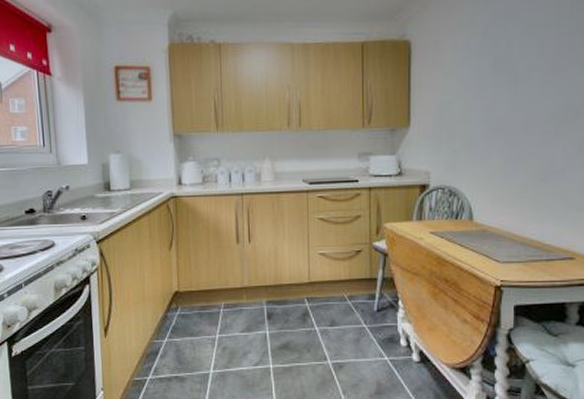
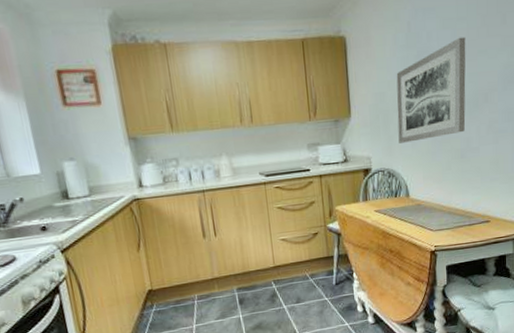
wall art: none [464,44,555,159] -> present [396,36,466,143]

